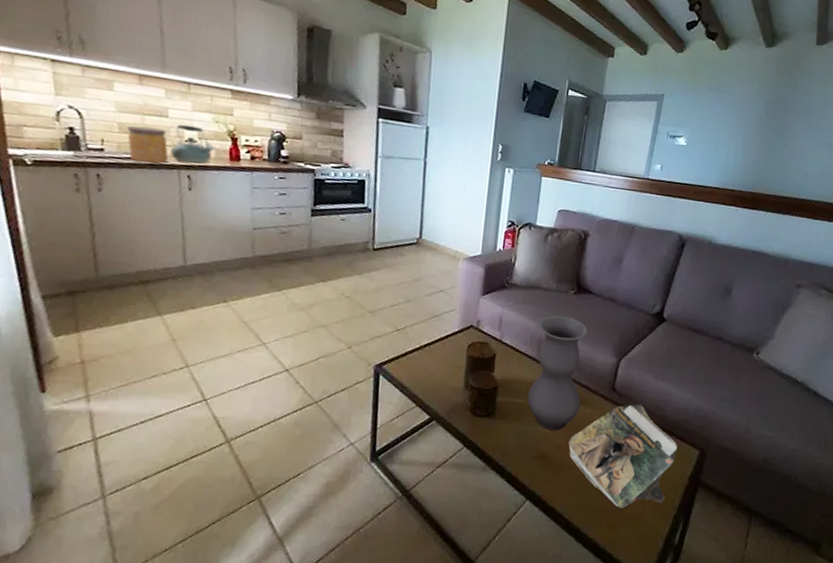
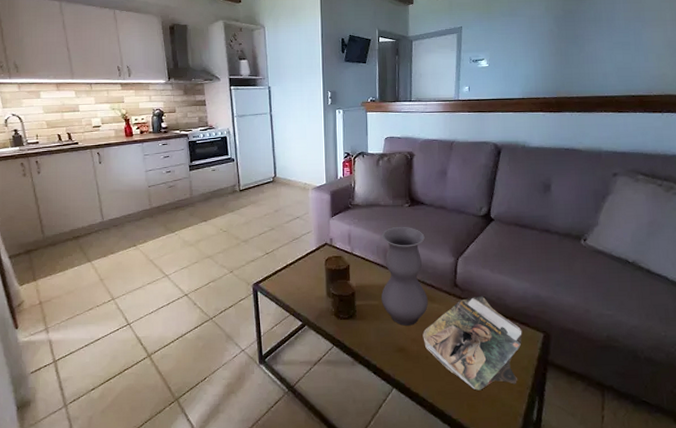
jar: present [127,126,169,164] -> none [52,120,83,148]
kettle: present [170,124,215,164] -> none [83,114,114,143]

